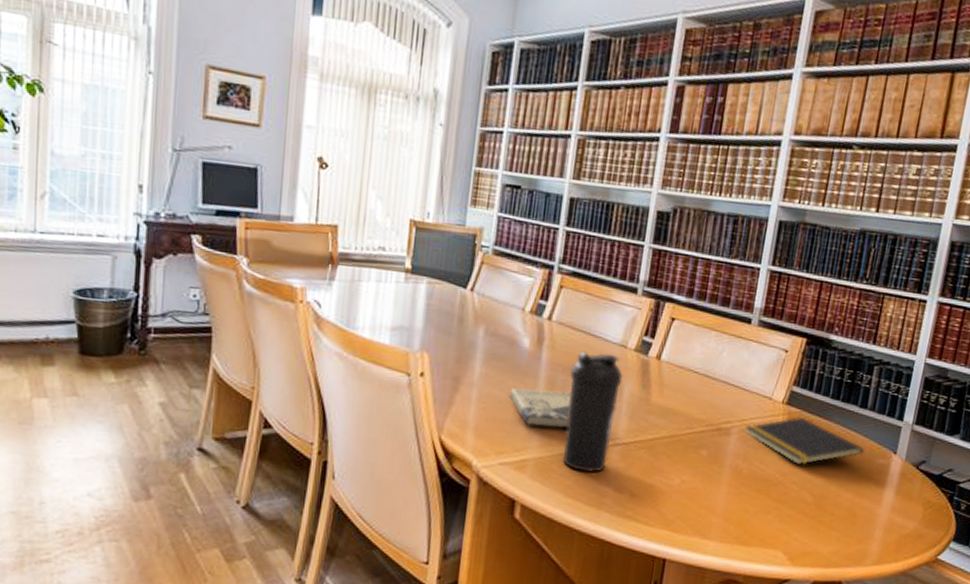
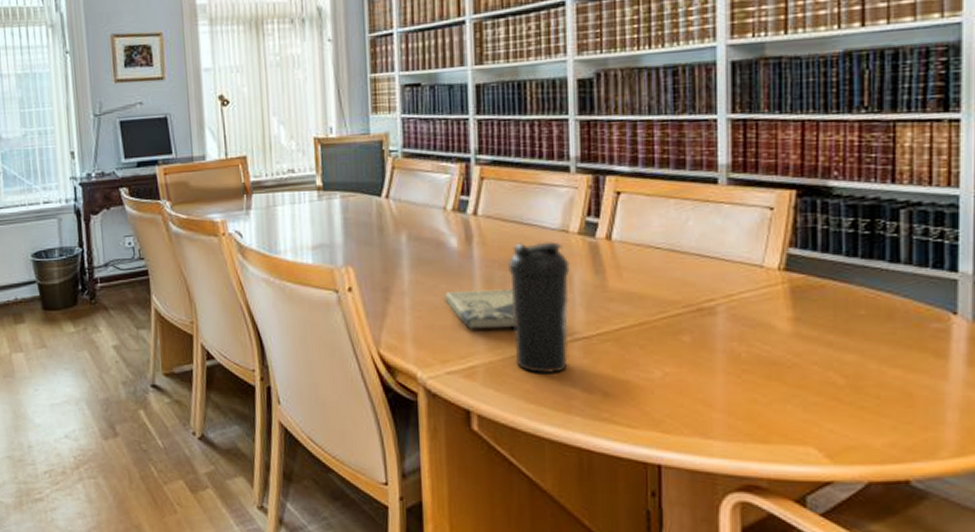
notepad: present [744,417,864,465] -> none [733,283,907,340]

